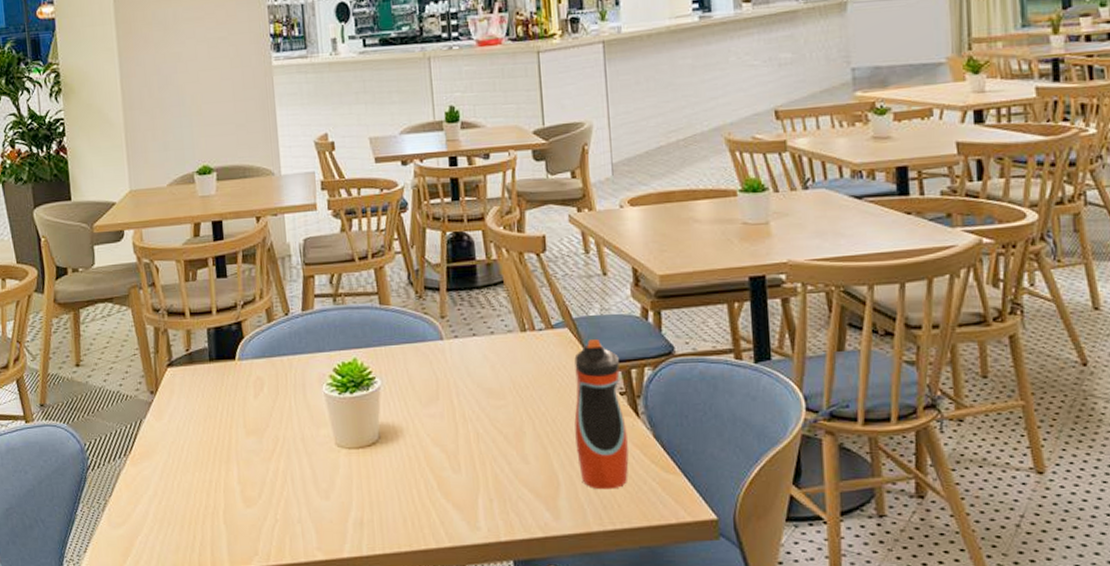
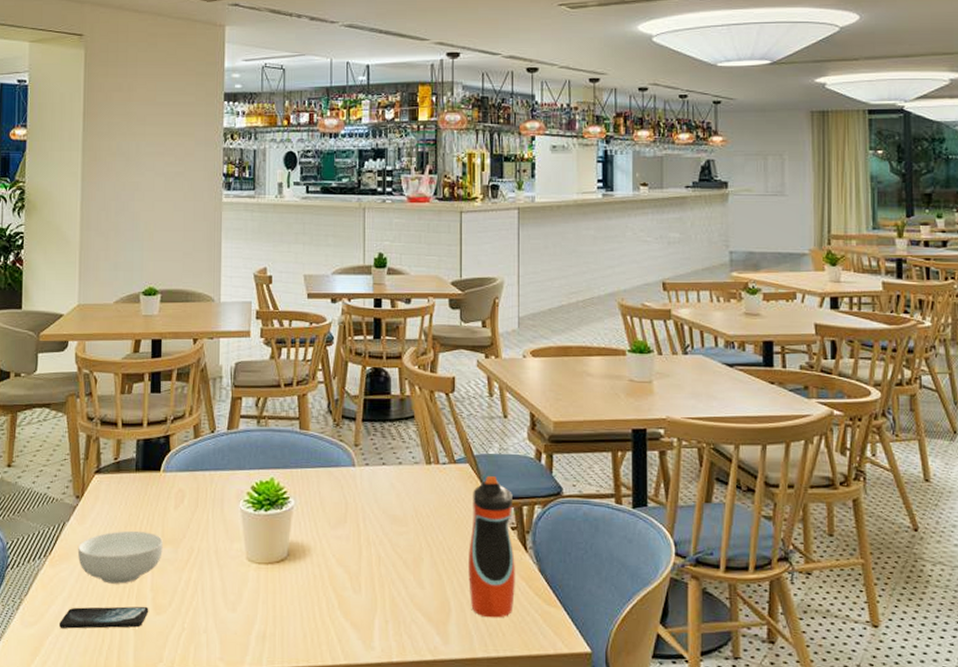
smartphone: none [148,499,239,527] -> present [59,606,149,629]
cereal bowl: none [157,423,247,479] -> present [77,530,163,584]

